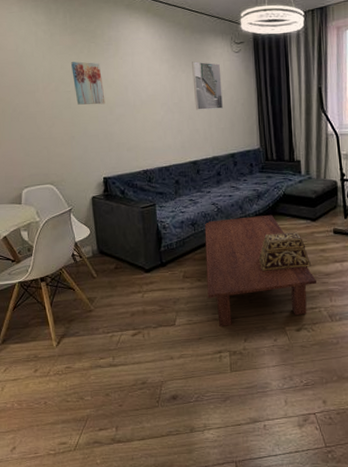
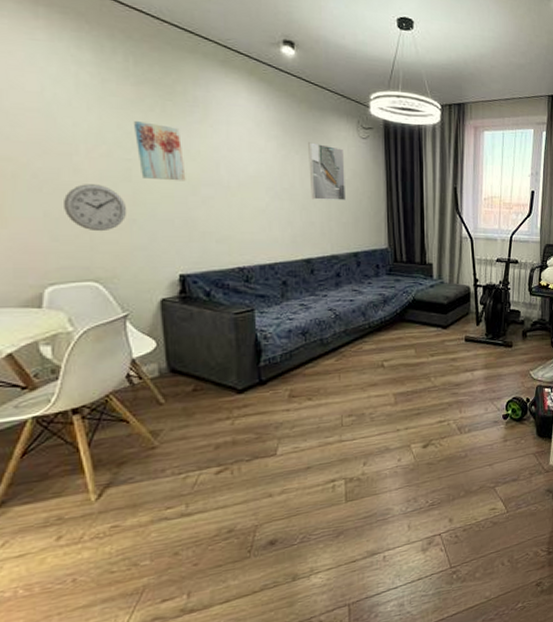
wall clock: none [31,112,69,147] -> present [64,184,127,232]
coffee table: present [204,214,317,326] -> none [318,321,447,451]
decorative box: present [258,232,312,272] -> none [382,340,442,386]

